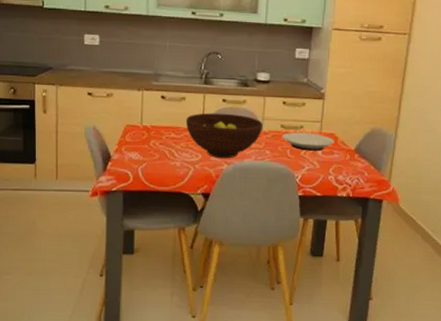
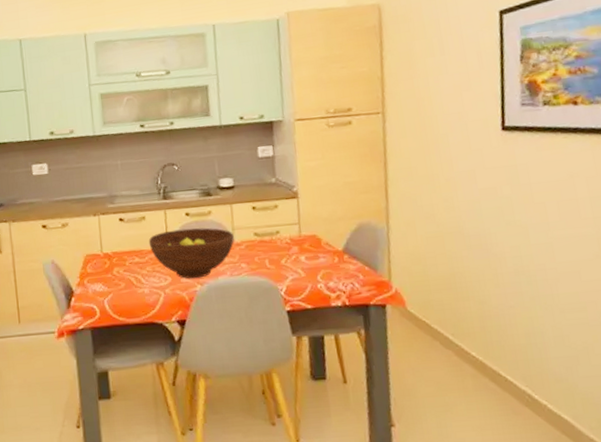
plate: present [282,132,335,151] -> none [256,237,318,259]

